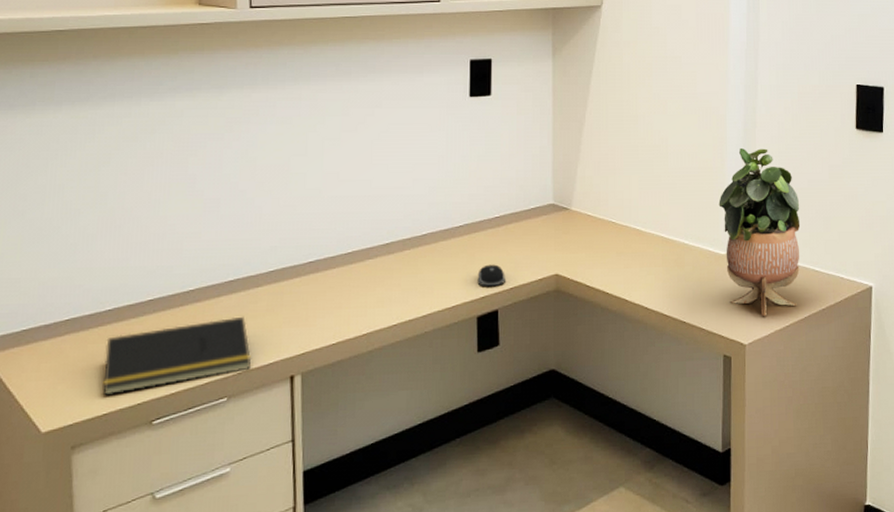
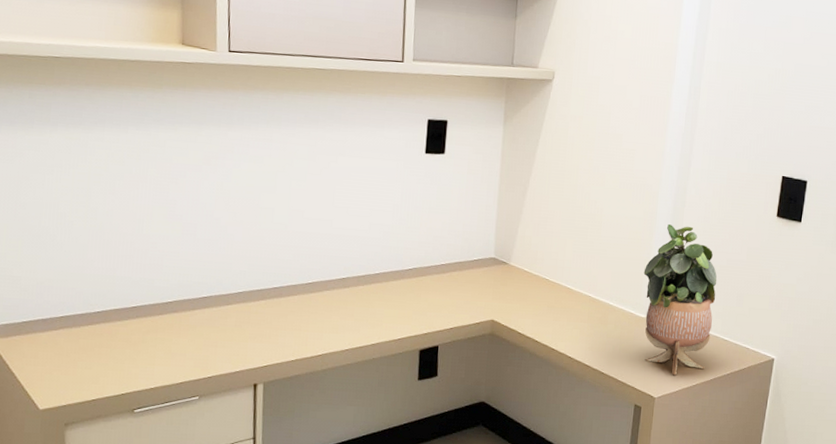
notepad: present [102,316,252,396] -> none [91,328,221,385]
computer mouse: present [477,264,507,287] -> none [421,305,448,326]

